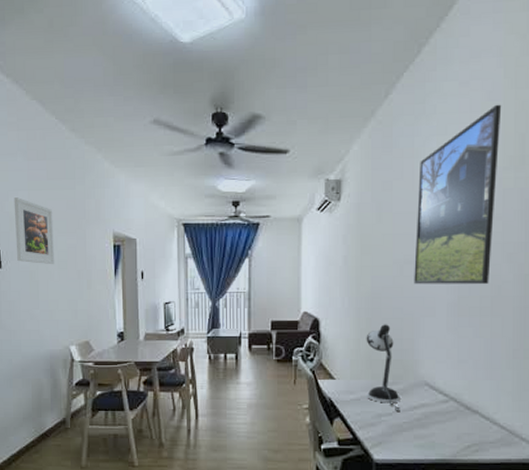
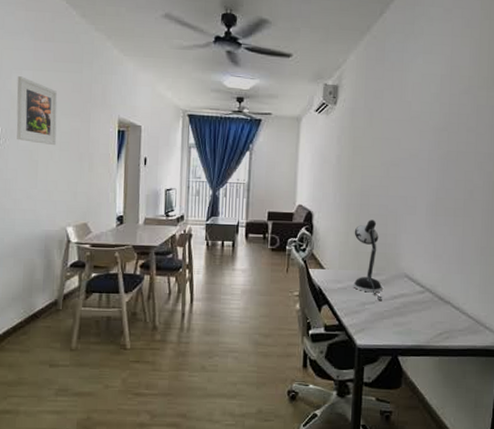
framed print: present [414,104,502,284] -> none [399,31,478,188]

